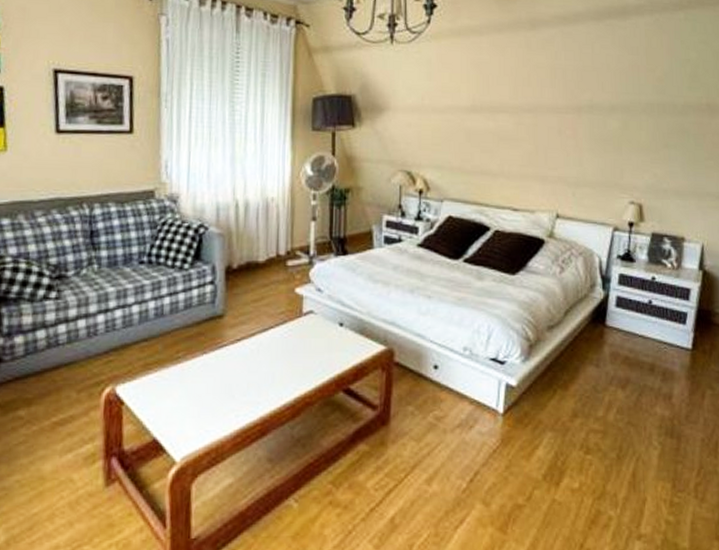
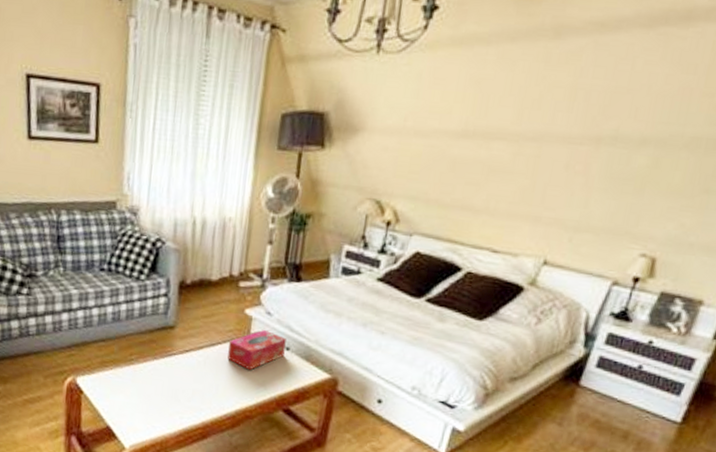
tissue box: none [281,307,339,352] -> present [227,329,286,371]

